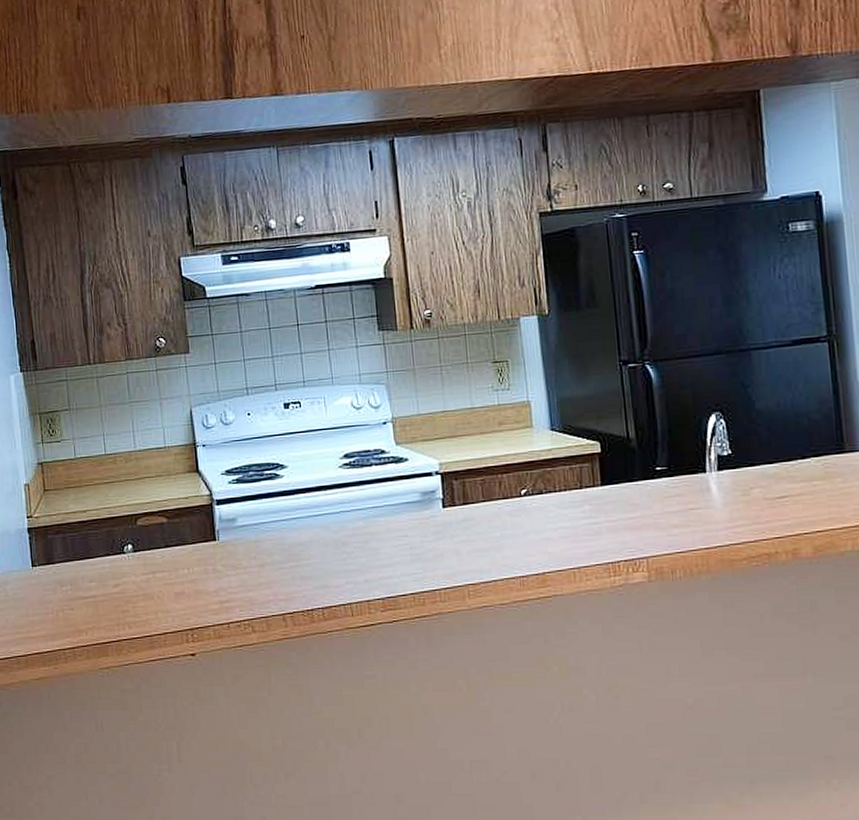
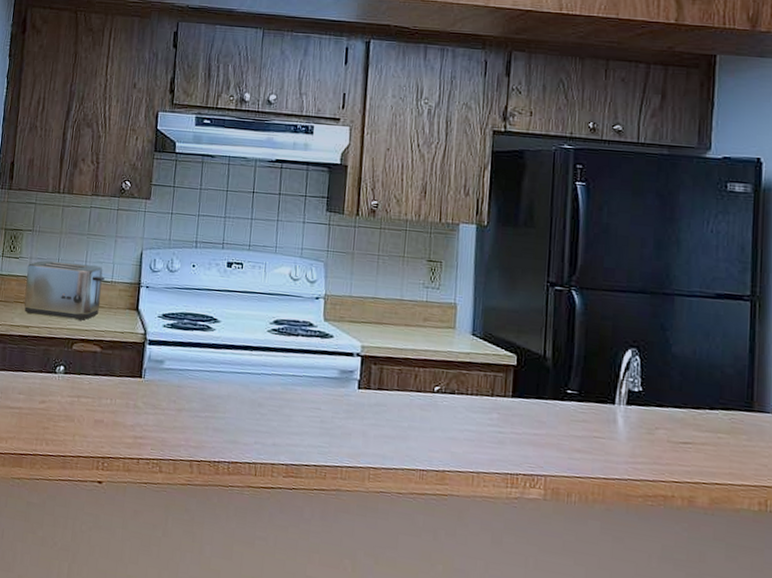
toaster: none [71,433,158,498] -> present [23,260,105,320]

